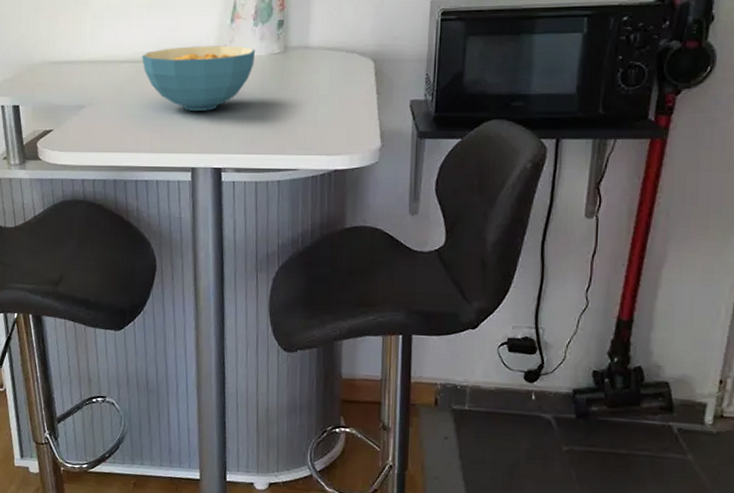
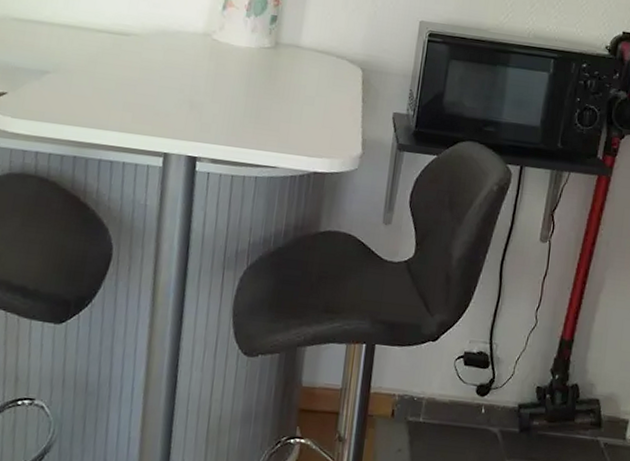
cereal bowl: present [142,46,256,111] -> none [121,24,246,96]

